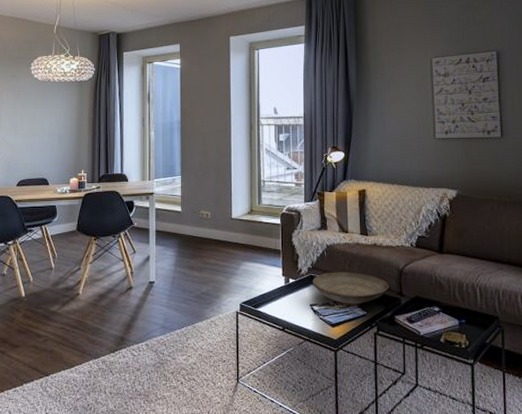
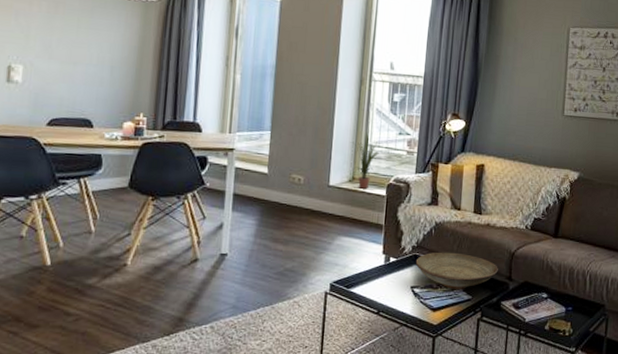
house plant: none [246,170,271,219] -> present [350,133,379,189]

